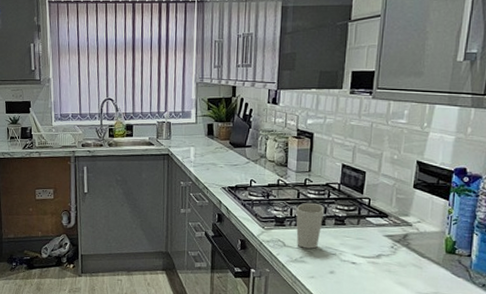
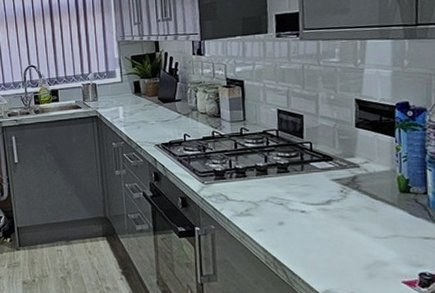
cup: present [296,202,325,249] -> none [235,152,266,200]

